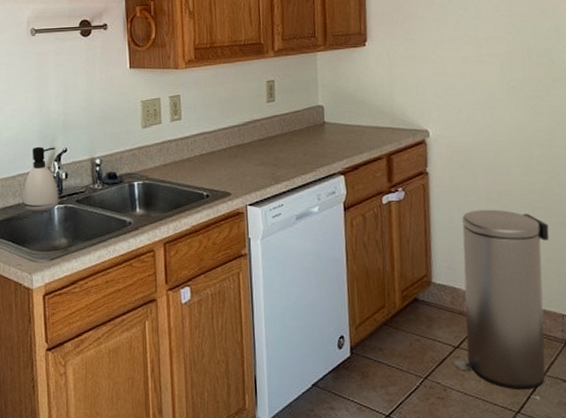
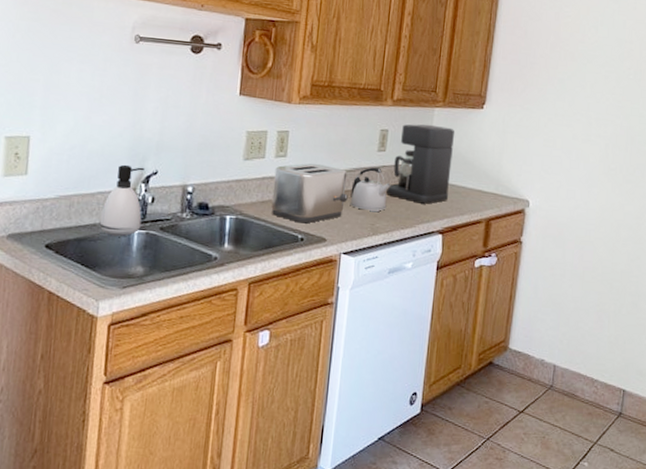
toaster: none [172,122,245,181] -> present [271,163,348,224]
kettle: none [247,118,285,162] -> present [349,167,391,213]
coffee maker: none [281,69,345,147] -> present [385,124,455,204]
pedal bin: present [453,209,550,389] -> none [516,282,622,456]

